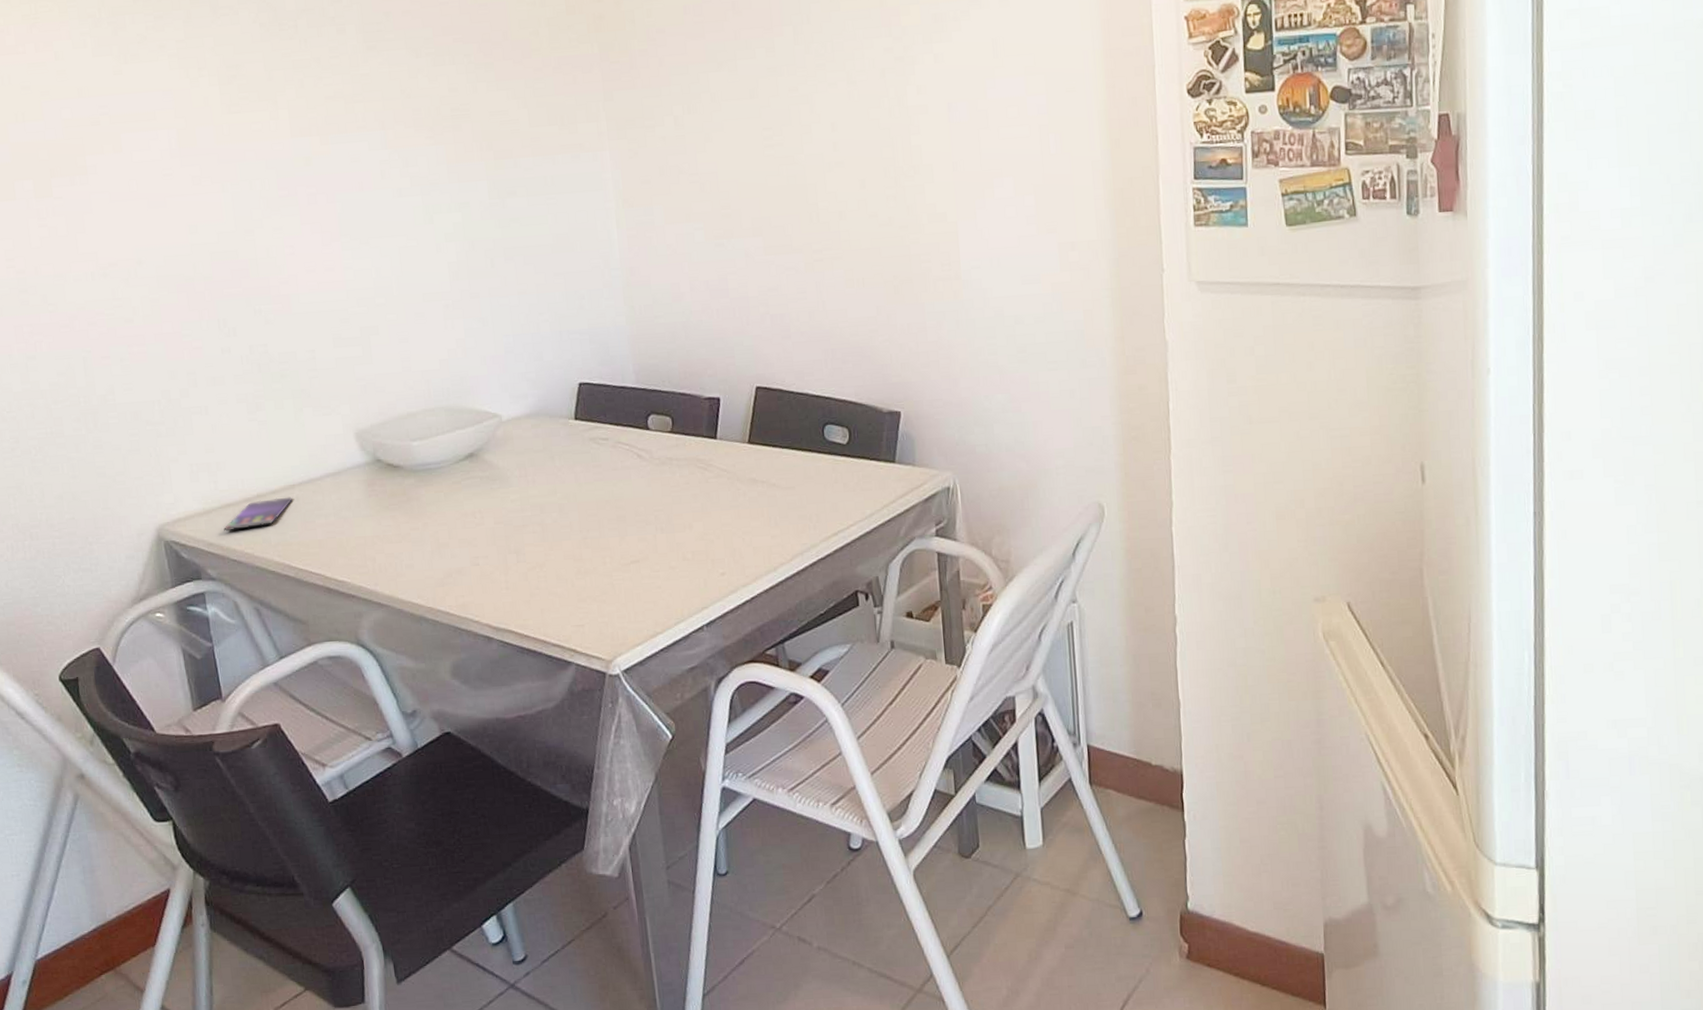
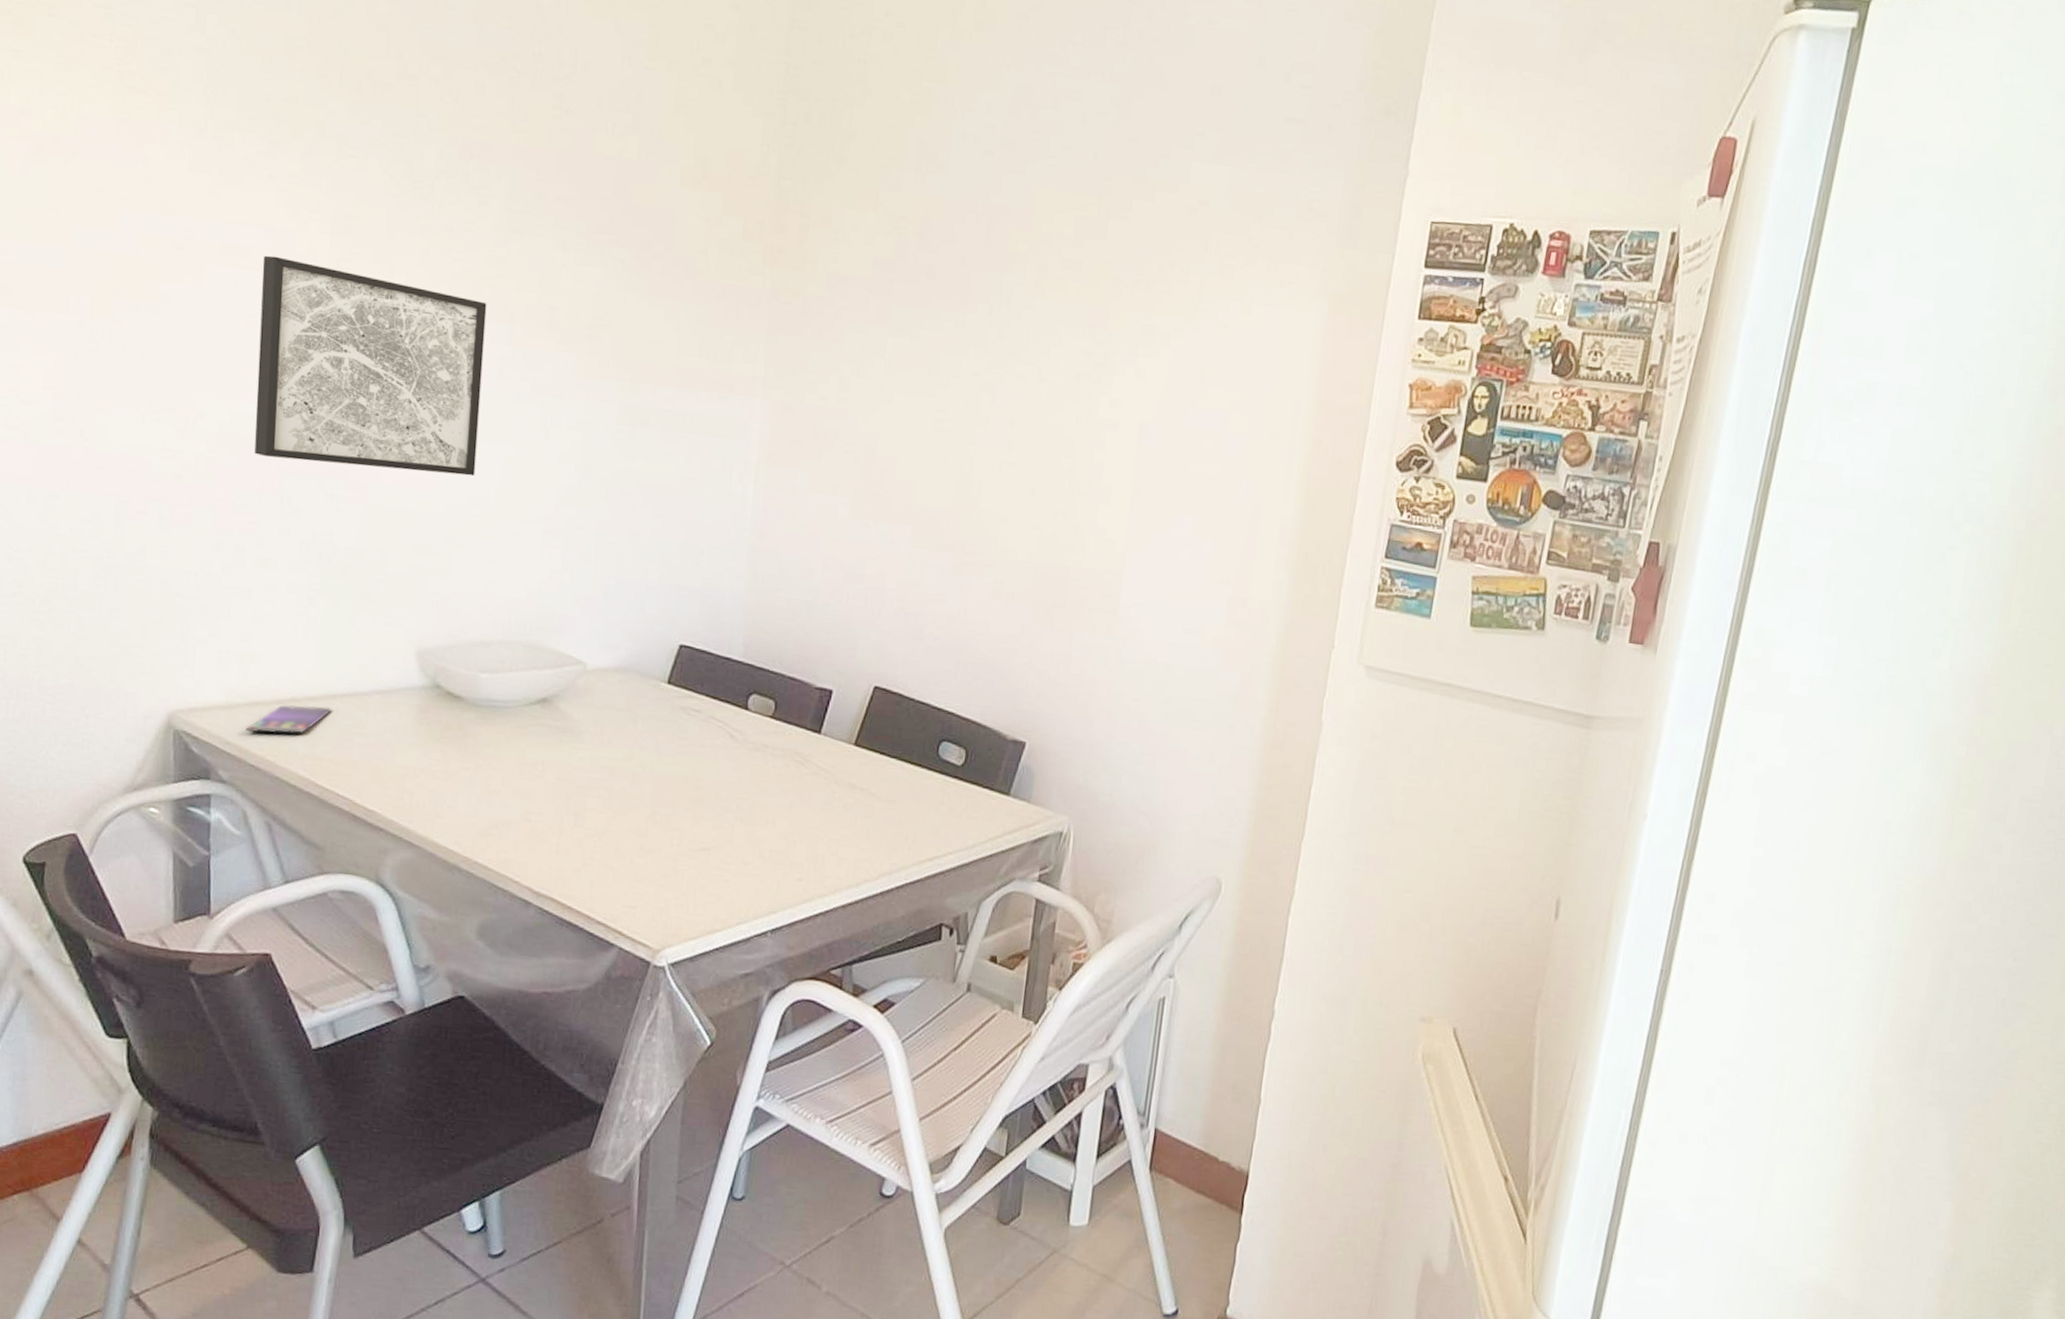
wall art: none [167,113,377,289] -> present [254,255,487,477]

